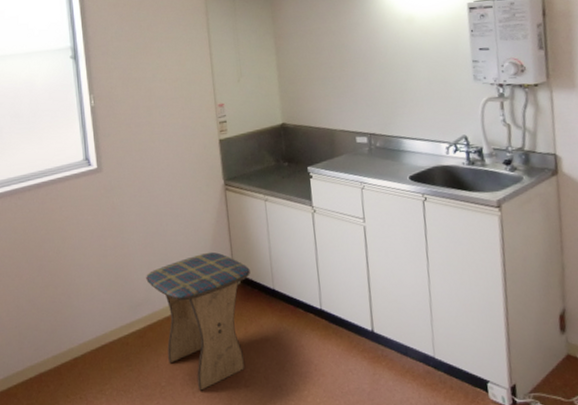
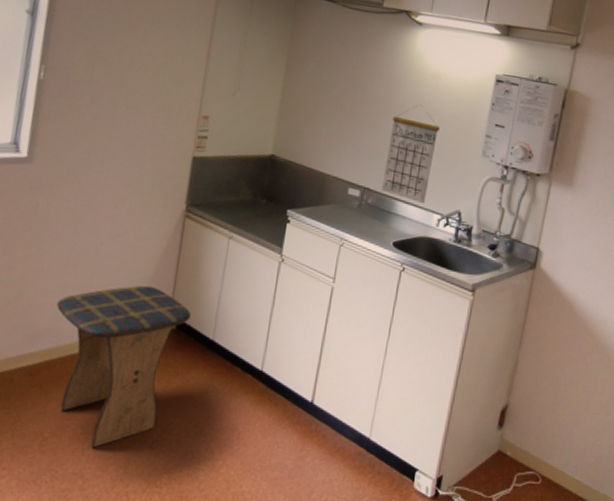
calendar: none [380,48,430,137] -> present [382,104,440,204]

